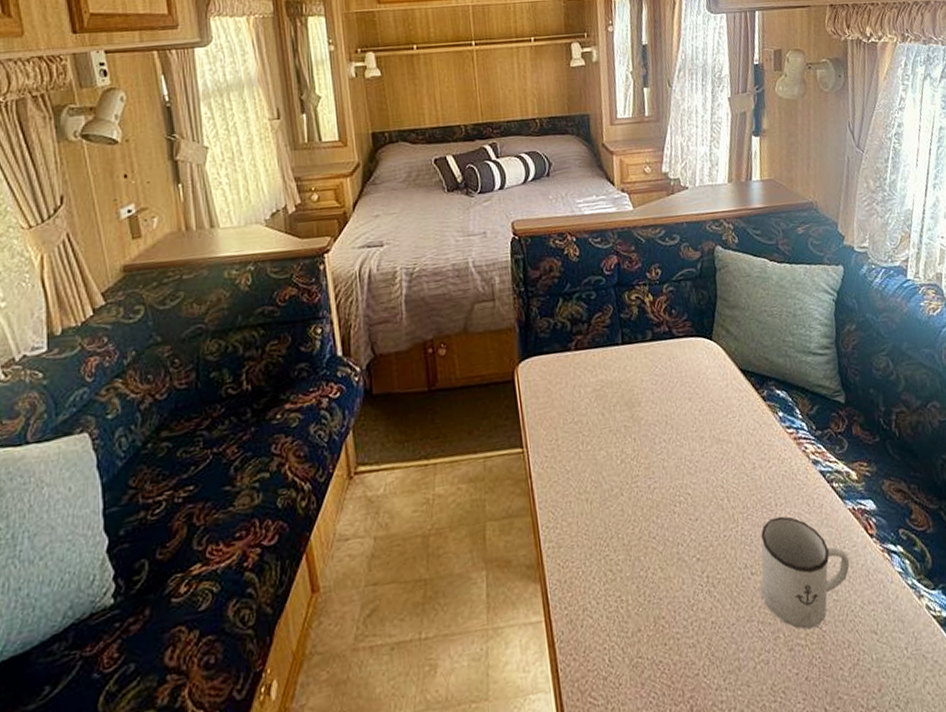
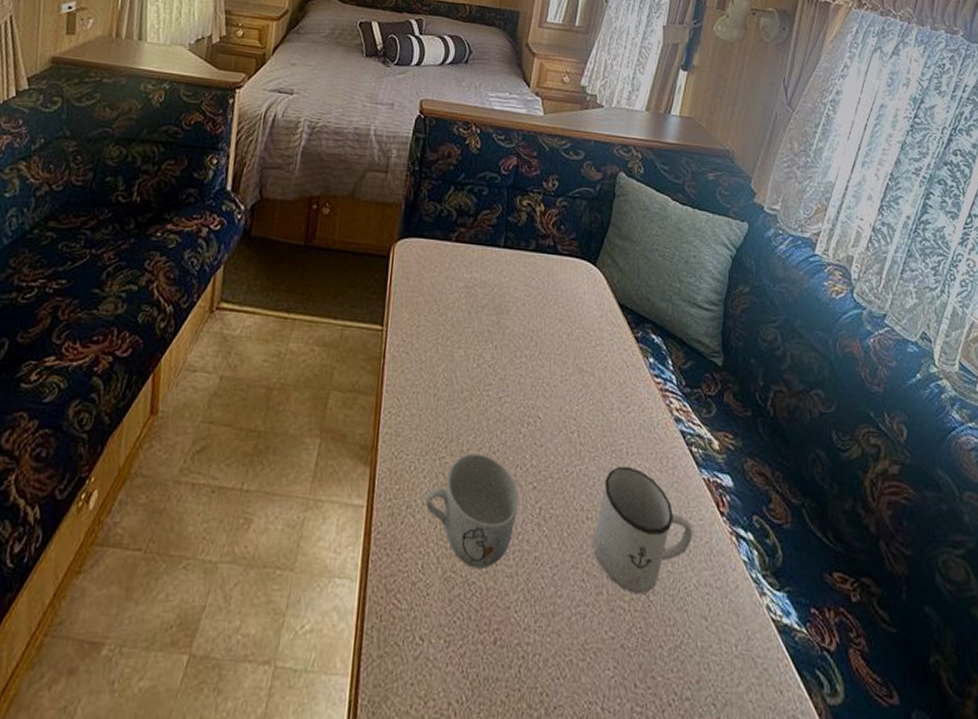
mug: none [598,542,688,649] -> present [425,453,520,569]

